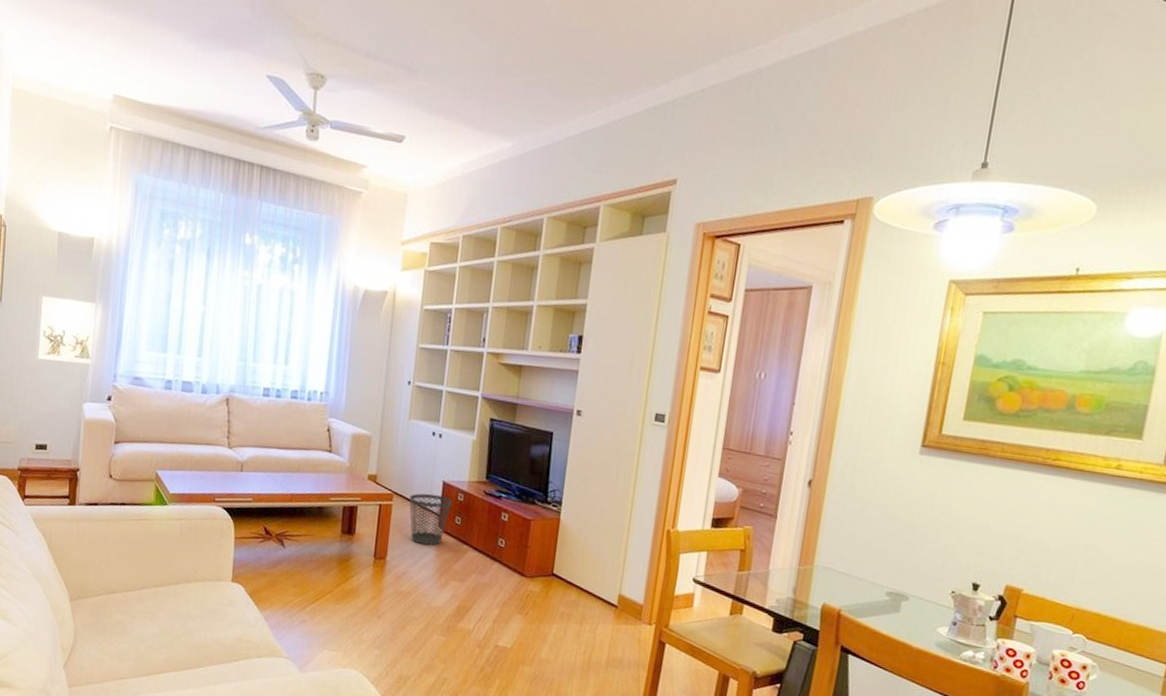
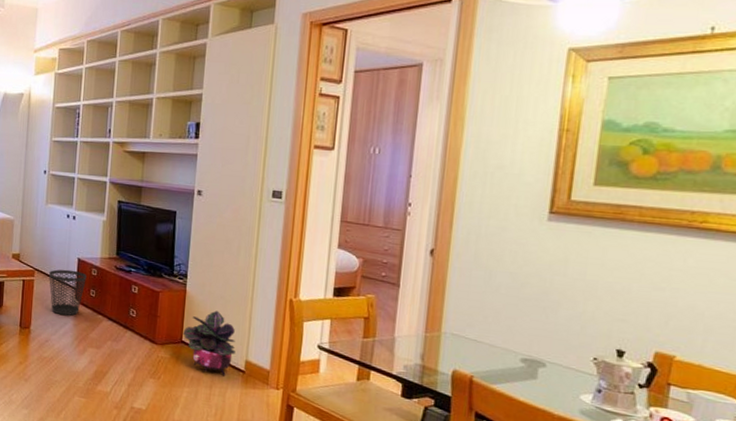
potted plant: none [554,541,609,612] -> present [183,310,236,377]

